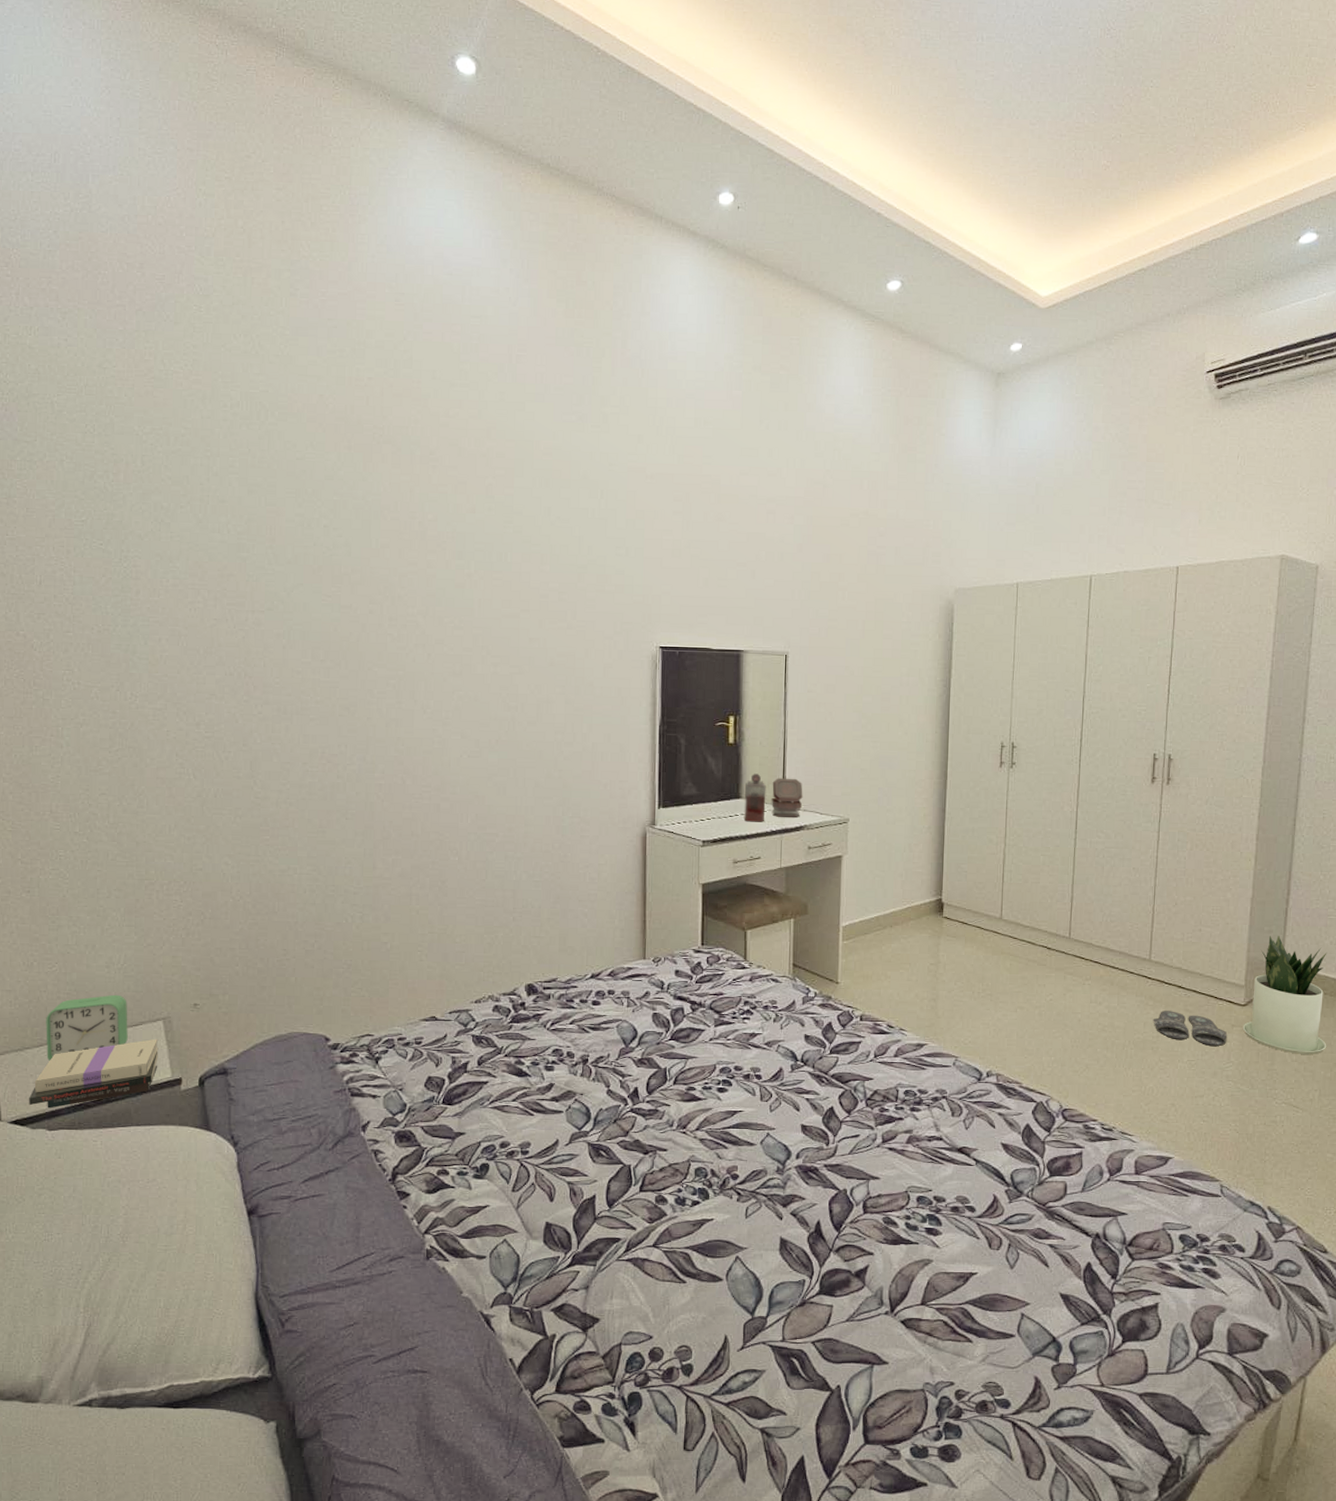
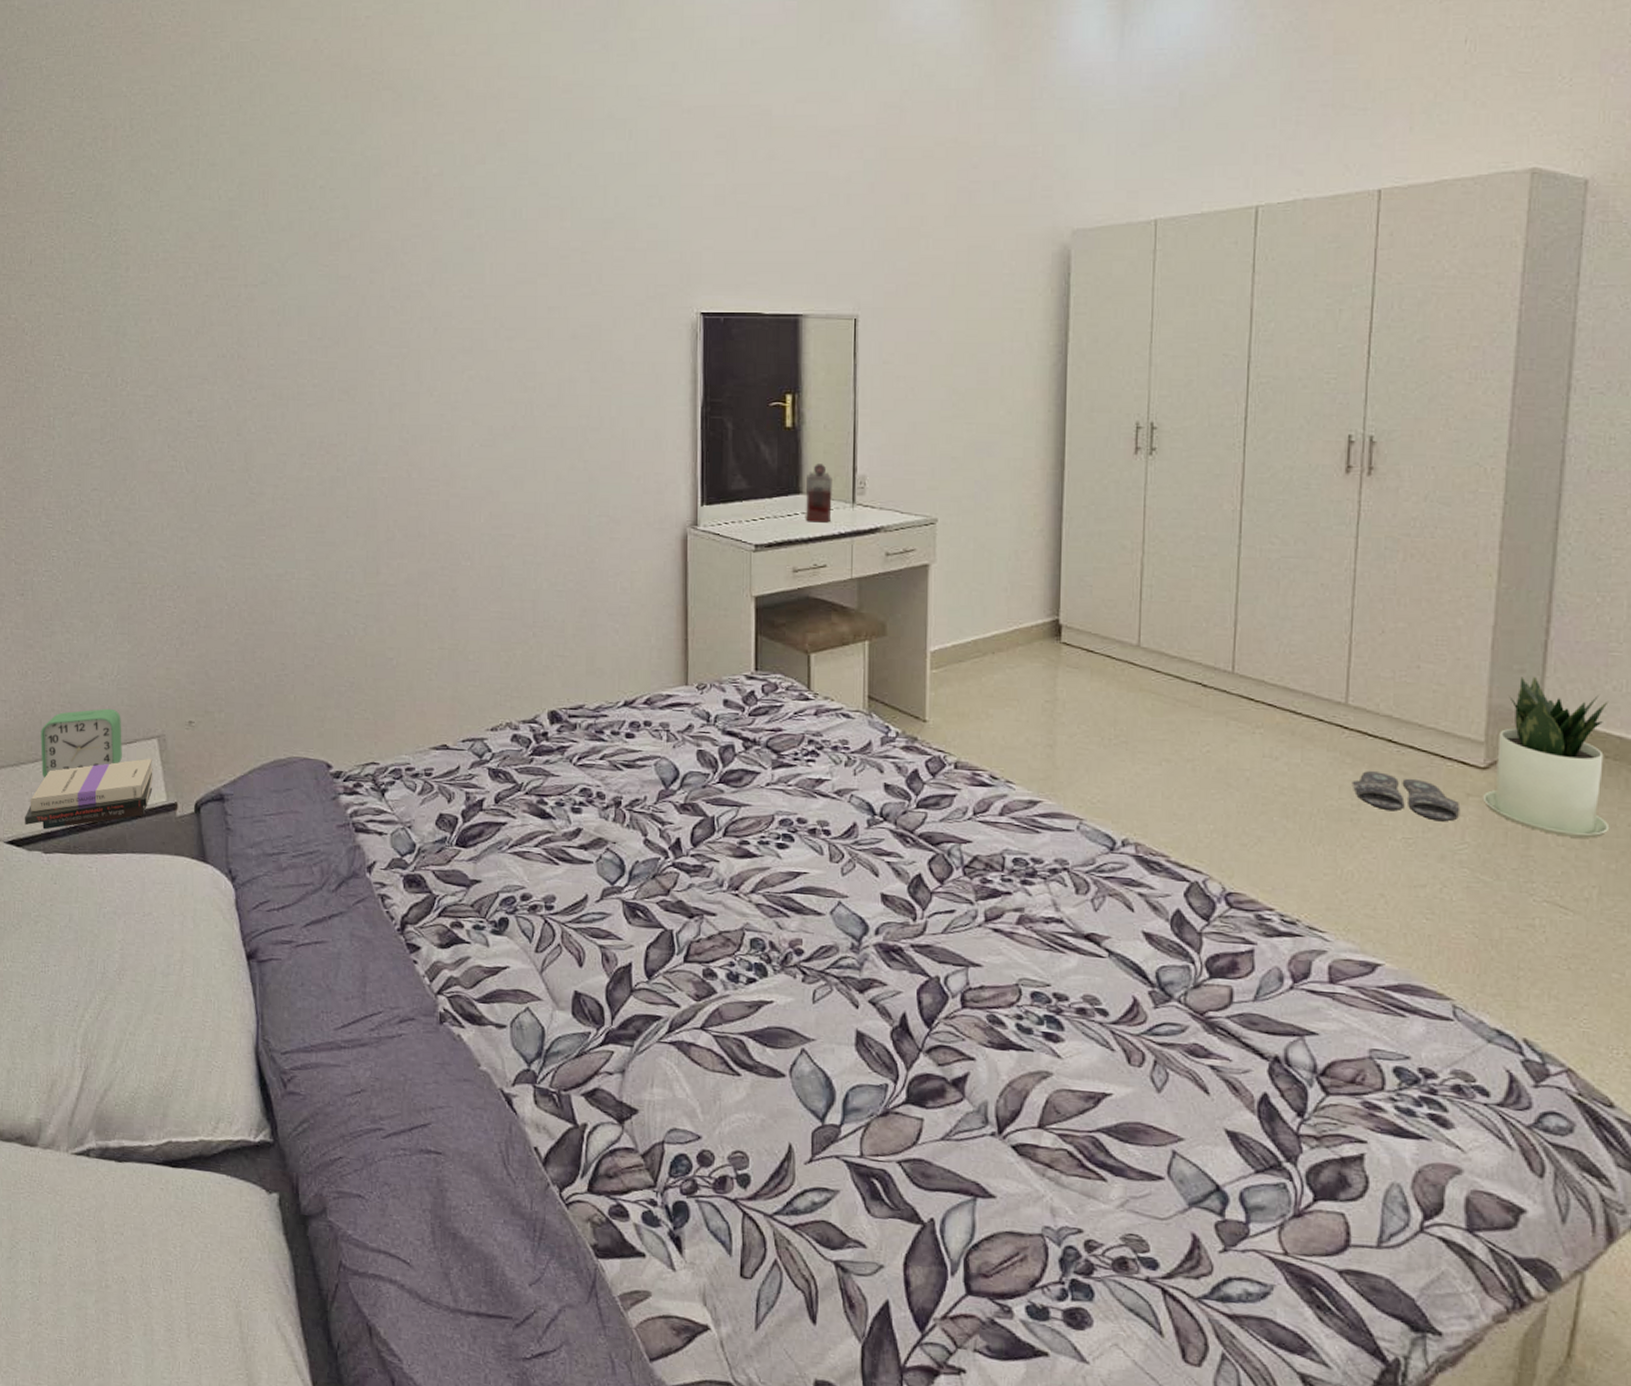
jewelry box: present [770,778,803,818] -> none [838,468,879,517]

